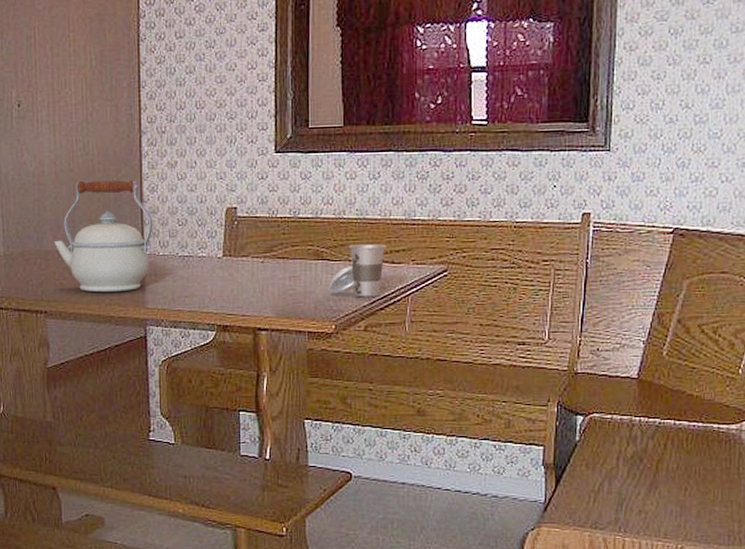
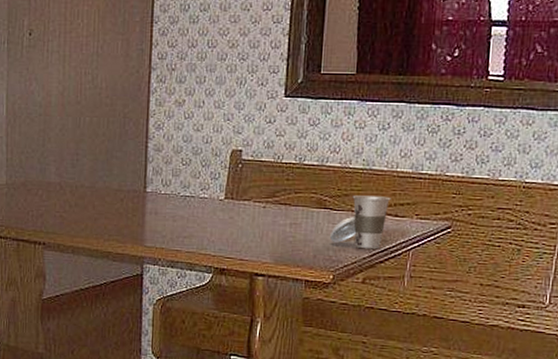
kettle: present [54,180,153,293] -> none [57,113,157,228]

